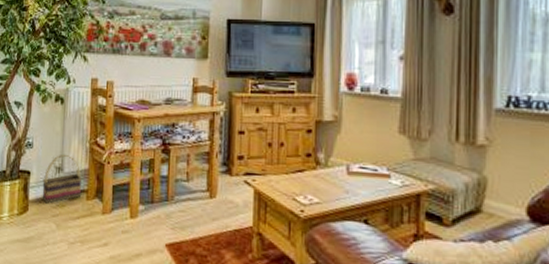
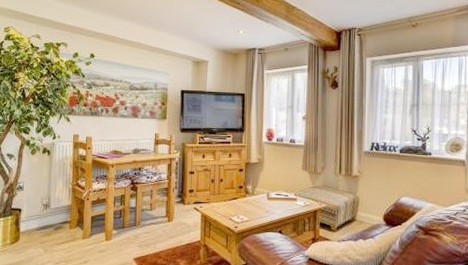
basket: present [42,154,83,204] -> none [31,194,66,234]

